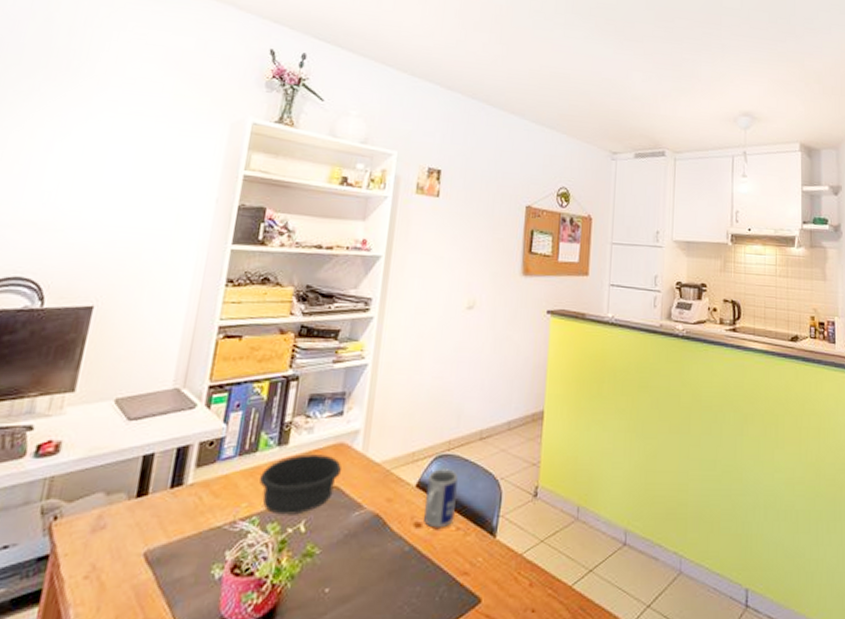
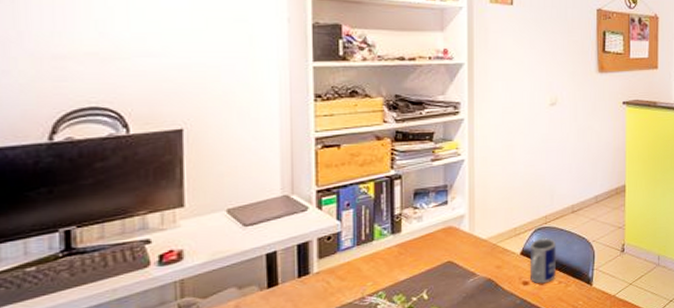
bowl: present [258,454,342,515] -> none [379,237,454,288]

